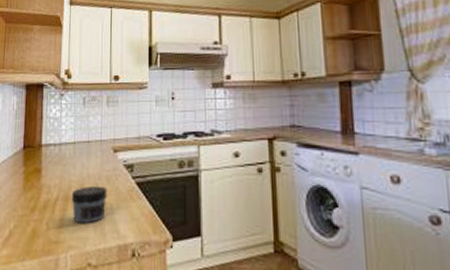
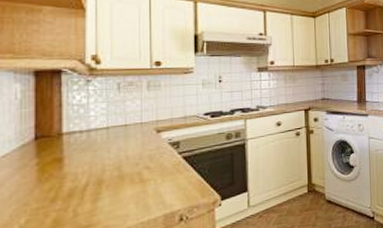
jar: present [71,185,108,224] -> none [106,165,151,204]

